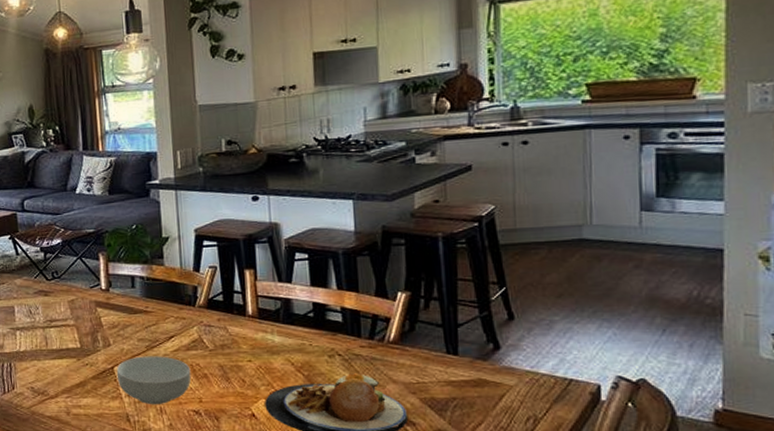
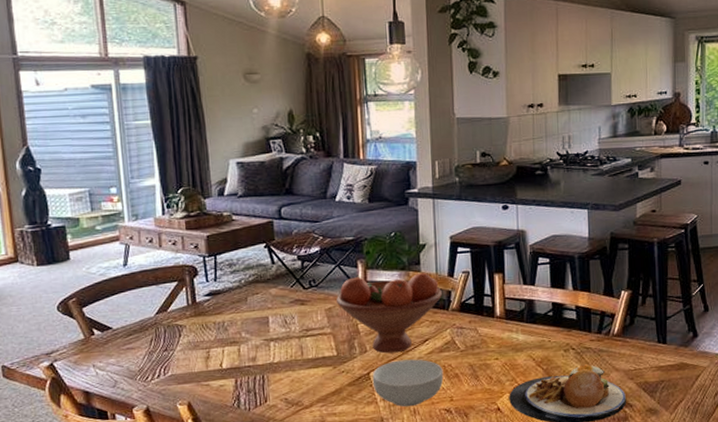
fruit bowl: none [79,266,189,349] -> present [337,272,443,354]

